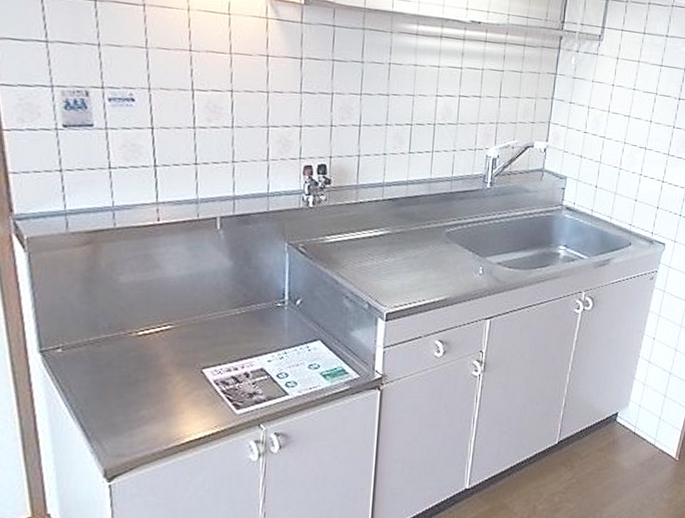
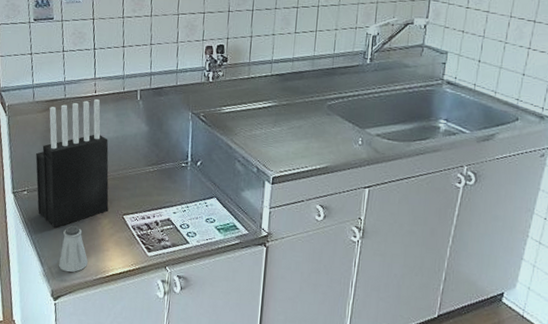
knife block: none [73,229,182,391] -> present [35,99,109,228]
saltshaker: none [112,386,155,445] -> present [58,225,88,272]

